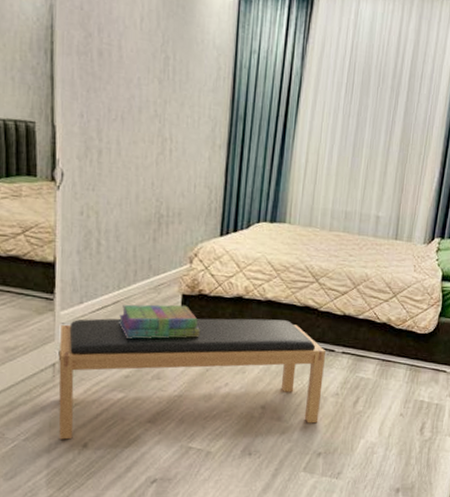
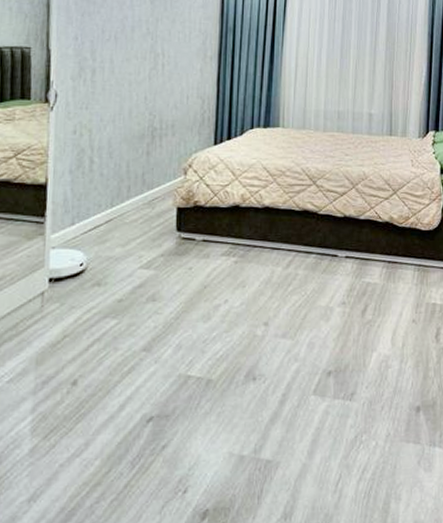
bench: present [58,318,325,440] -> none [46,227,328,378]
stack of books: present [119,304,200,339] -> none [112,218,196,258]

